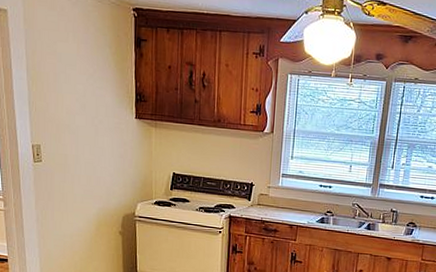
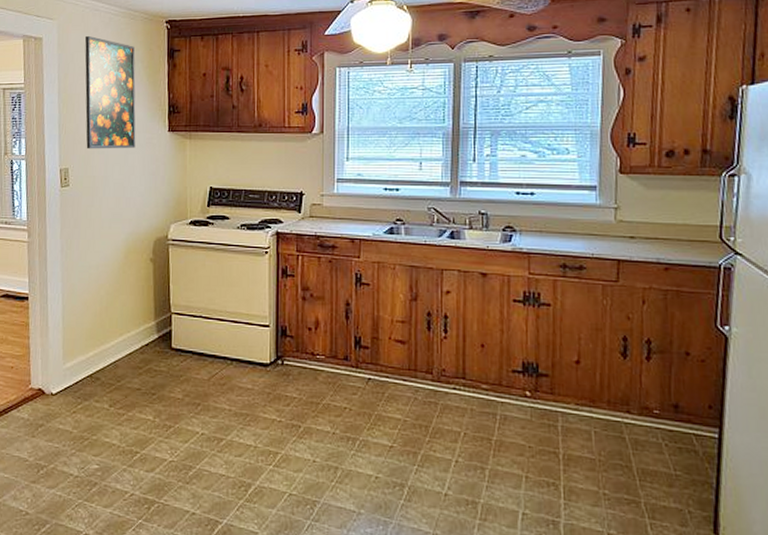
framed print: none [52,13,105,131] -> present [85,35,136,149]

